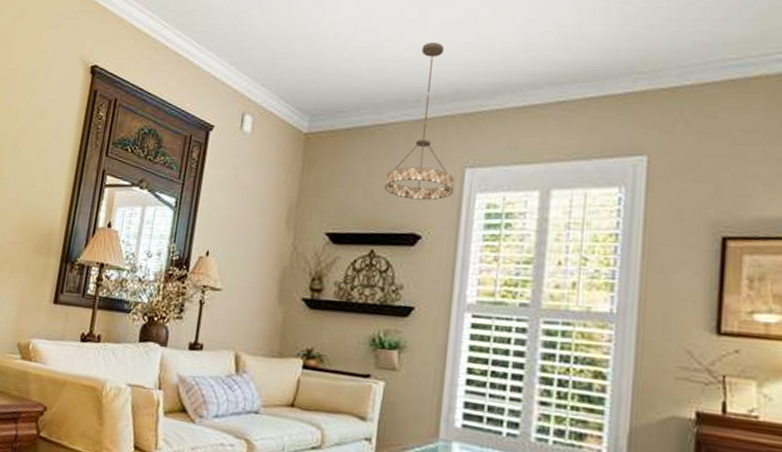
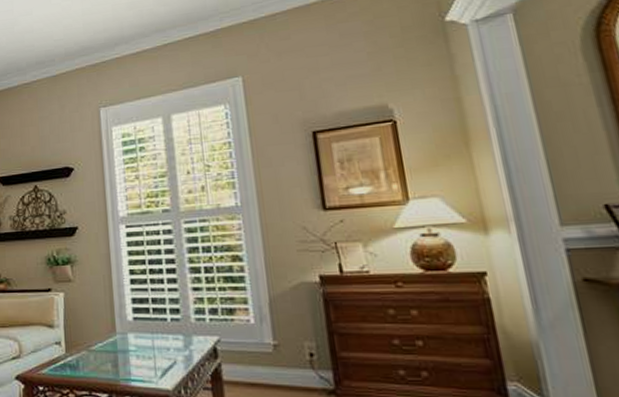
chandelier: present [384,42,455,201] -> none [36,12,94,140]

